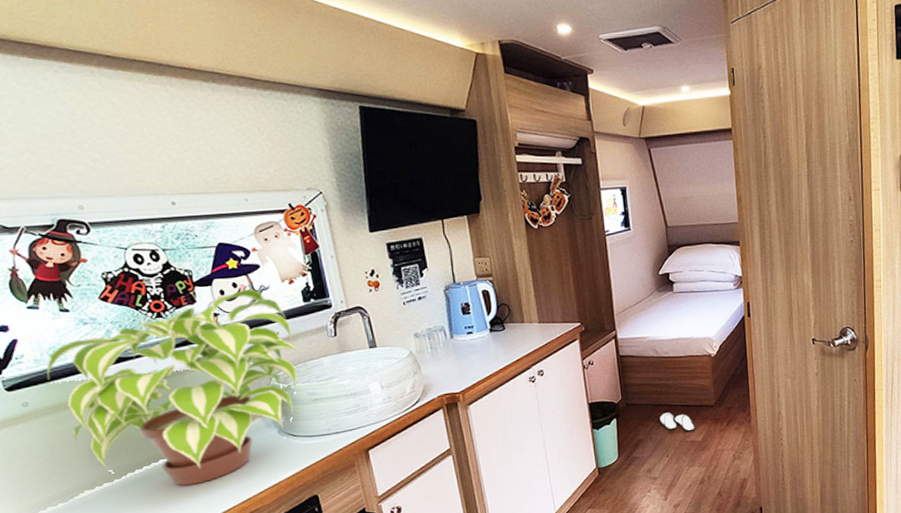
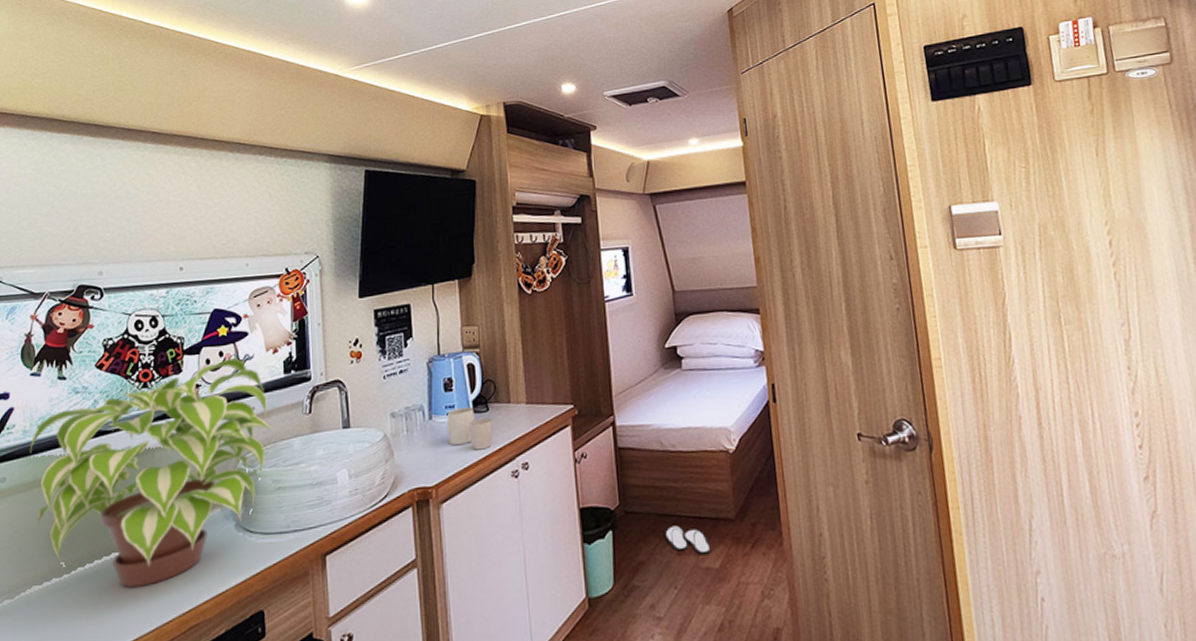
mug: none [467,326,494,359] -> present [447,406,476,446]
cup: none [487,335,511,362] -> present [468,418,493,450]

